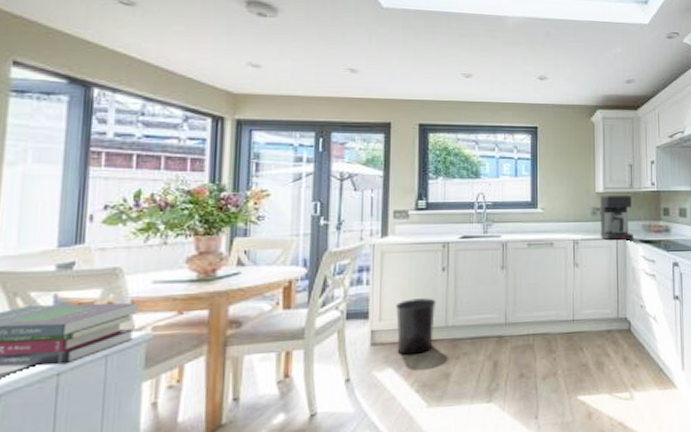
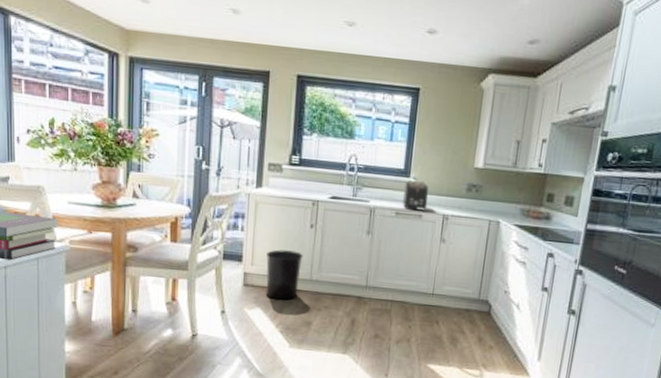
toaster: none [532,211,558,239] -> present [402,180,429,211]
coffee maker: present [600,195,633,241] -> none [472,171,513,224]

